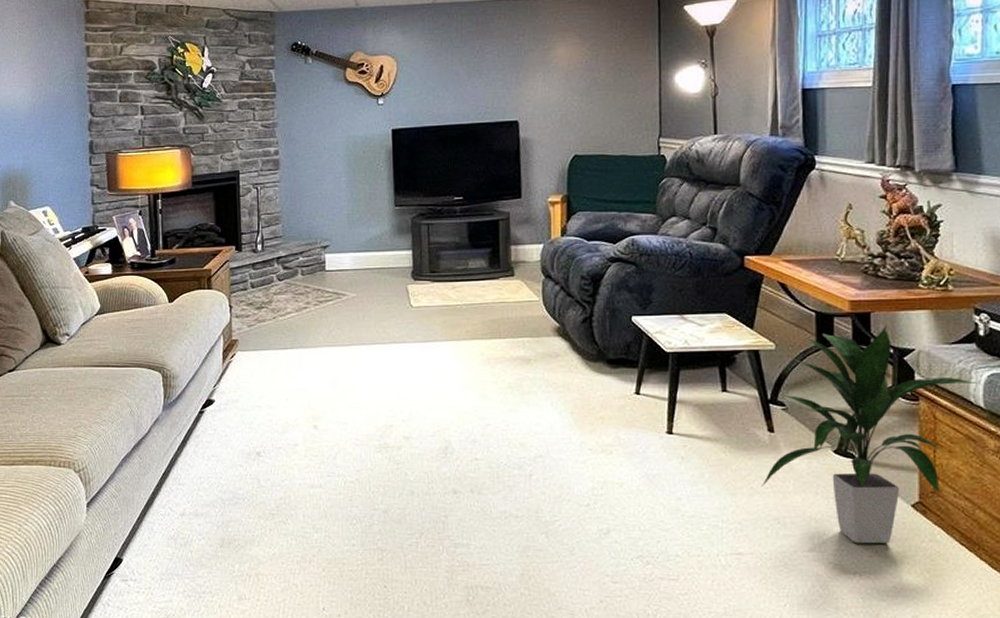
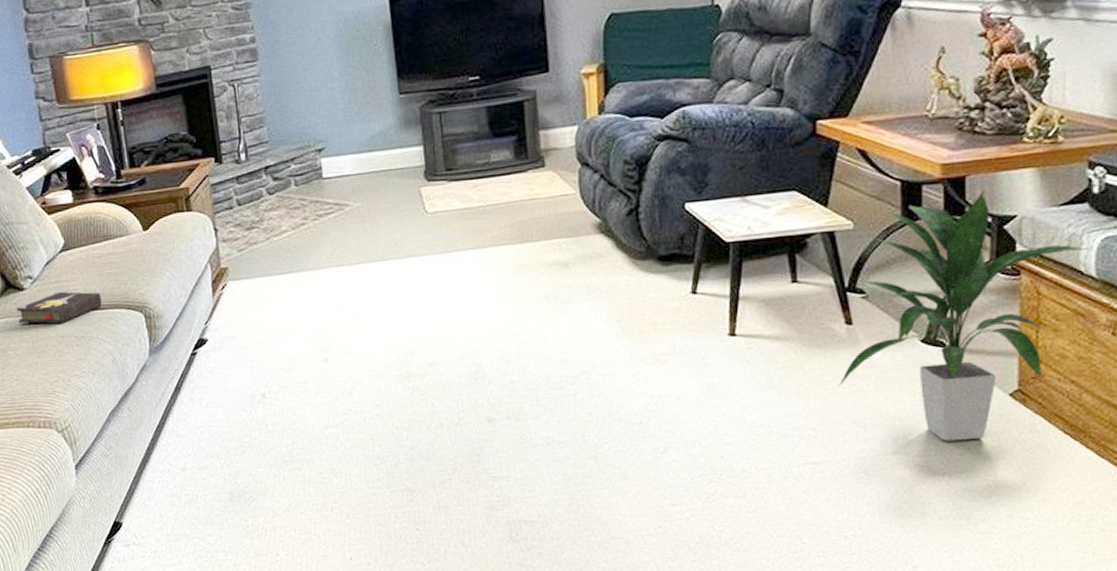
hardback book: none [52,348,126,377] -> present [16,291,102,324]

